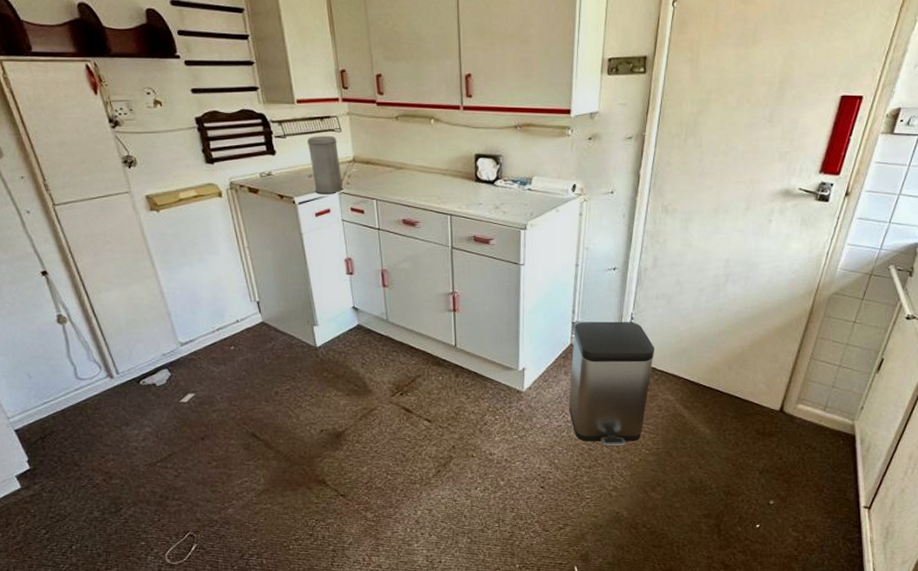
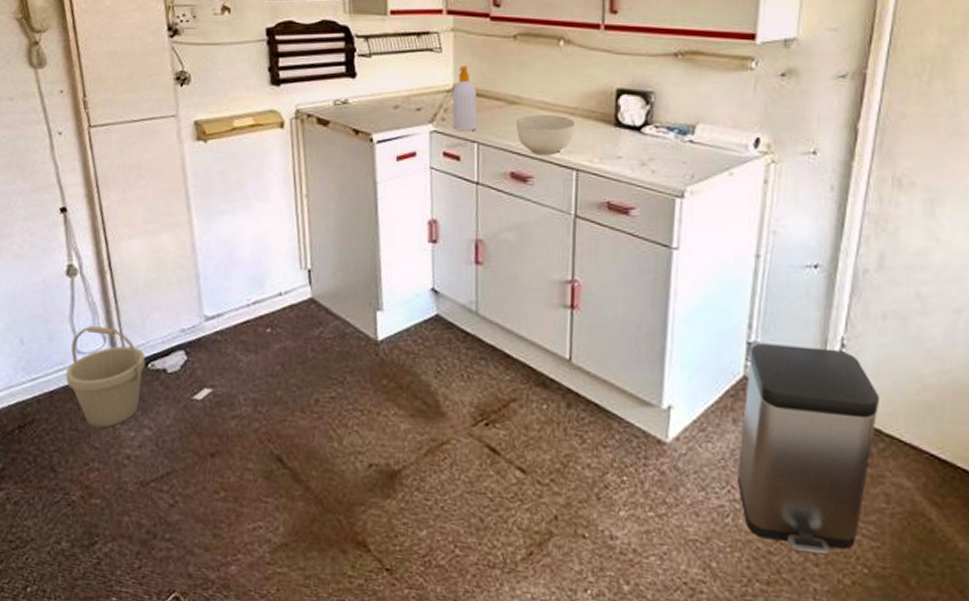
bucket: none [72,359,138,431] -> present [65,326,146,428]
canister: present [307,135,344,195] -> none [396,56,437,133]
soap bottle: none [353,142,374,192] -> present [452,66,478,132]
bowl: none [403,176,447,206] -> present [516,115,575,156]

